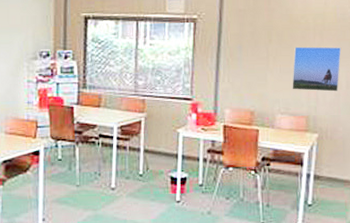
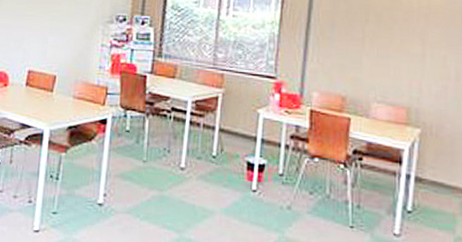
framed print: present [292,46,342,92] -> none [391,29,451,83]

